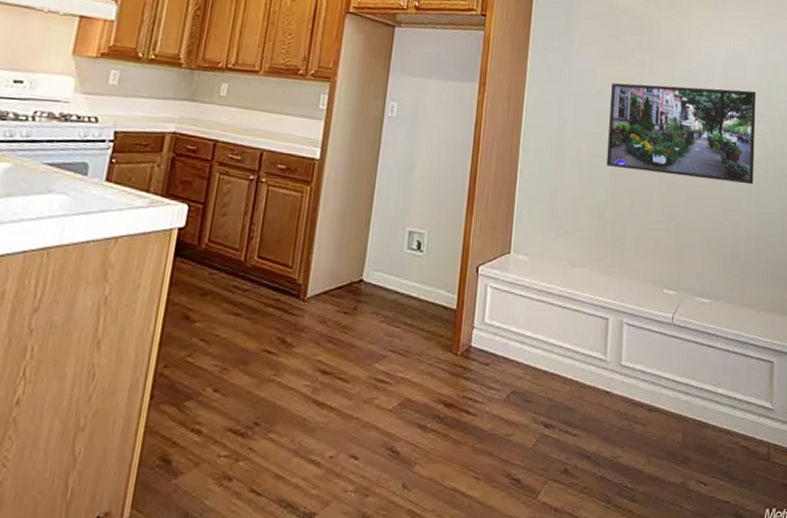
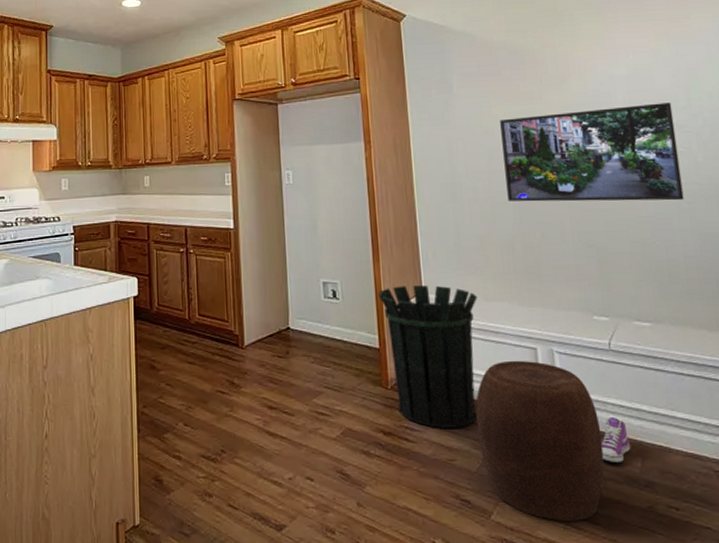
waste bin: none [464,243,563,400] -> present [378,285,478,428]
stool: none [538,329,653,500] -> present [476,360,604,522]
sneaker: none [650,392,676,437] -> present [601,418,631,462]

